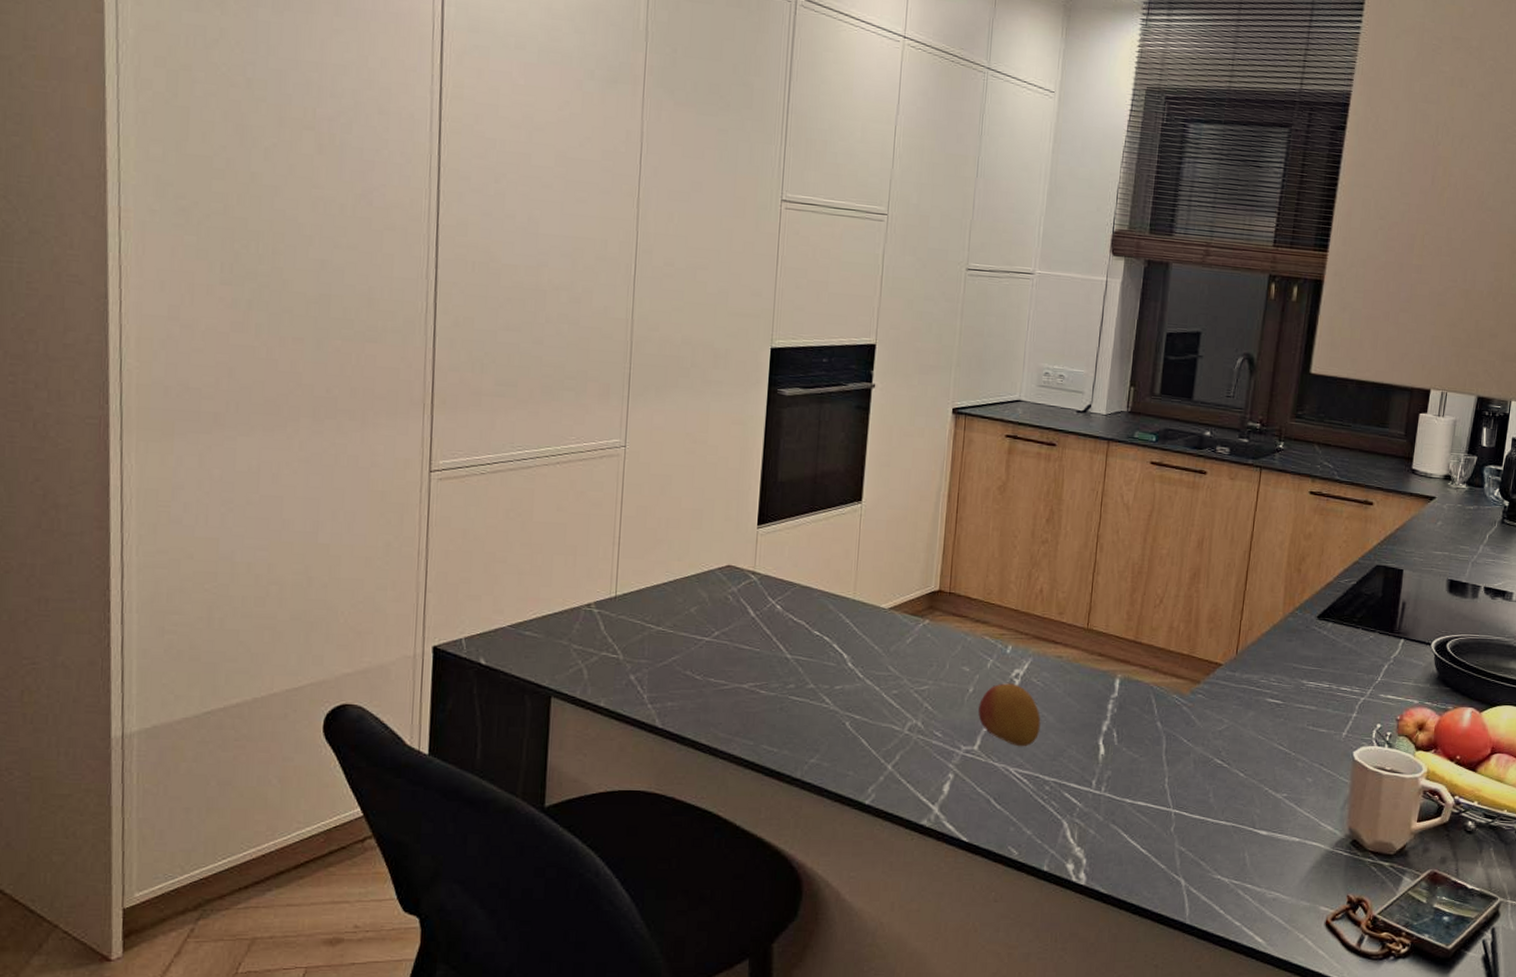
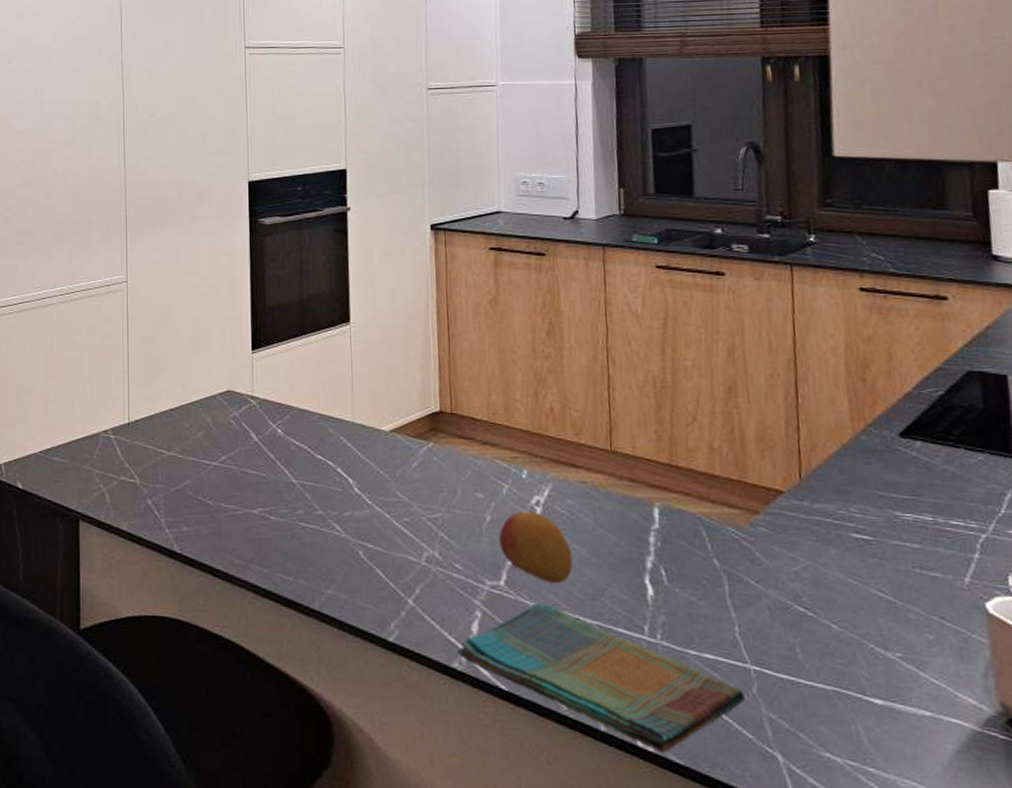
dish towel: none [927,763,1165,885] -> present [457,601,746,753]

